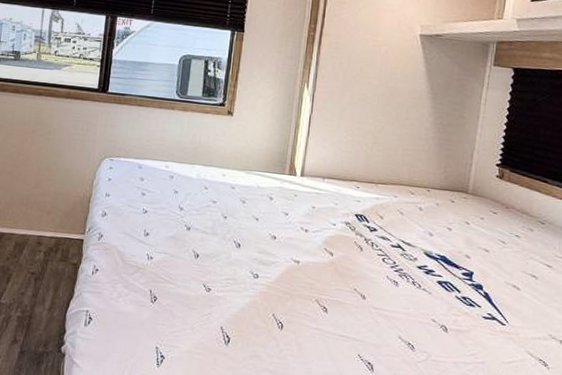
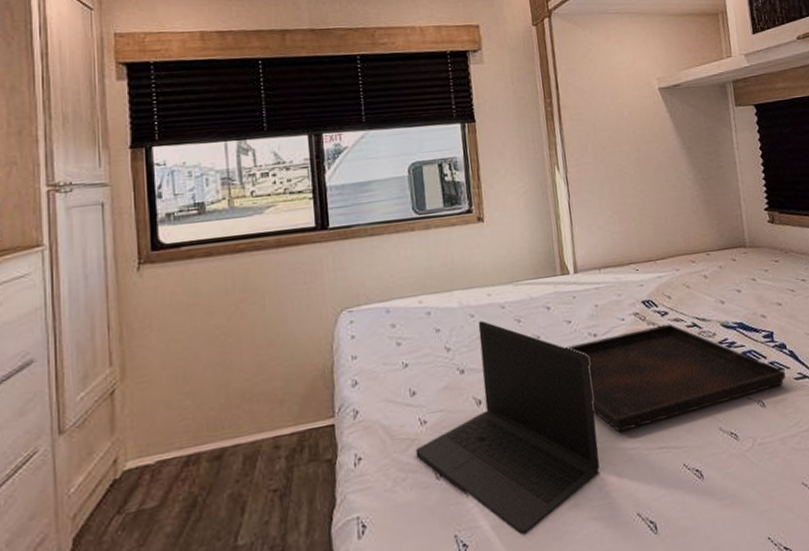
laptop: none [139,194,296,364] -> present [415,320,600,535]
serving tray: none [279,233,475,320] -> present [566,323,786,433]

